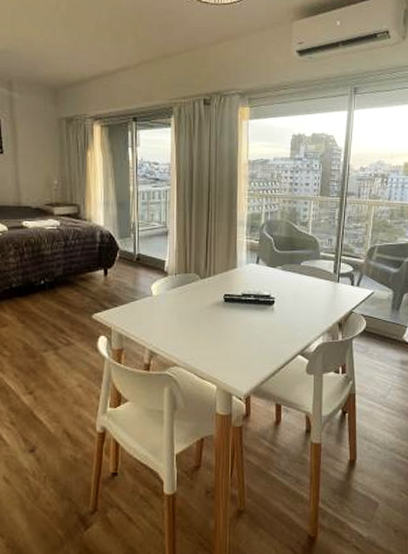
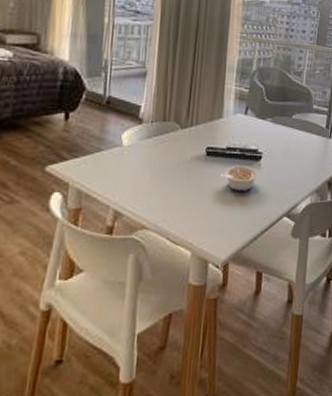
legume: none [238,309,273,333] -> present [220,165,259,192]

